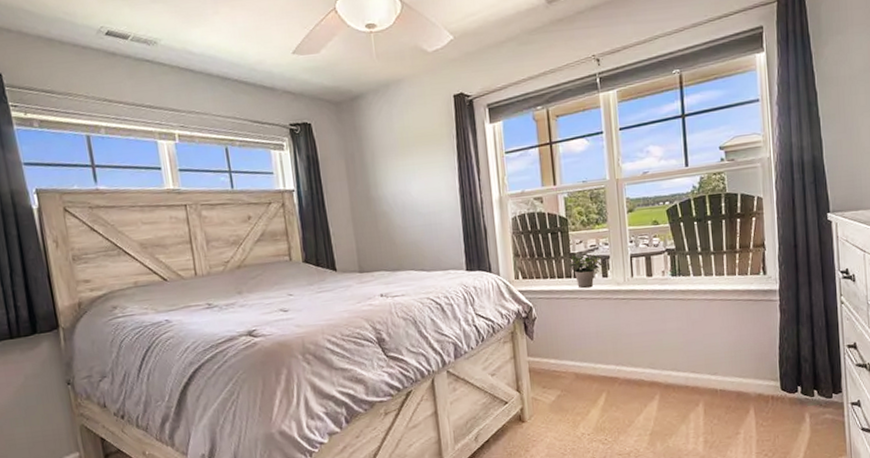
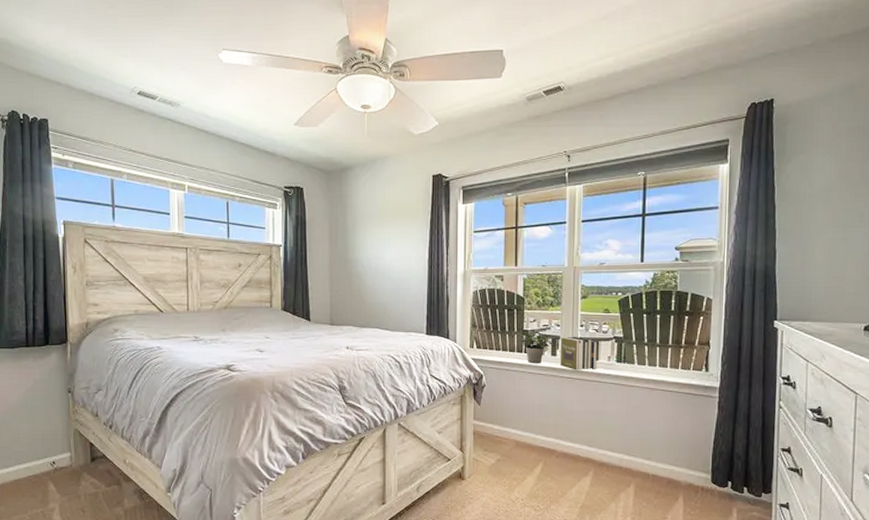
books: none [611,253,652,290] -> present [561,336,598,371]

